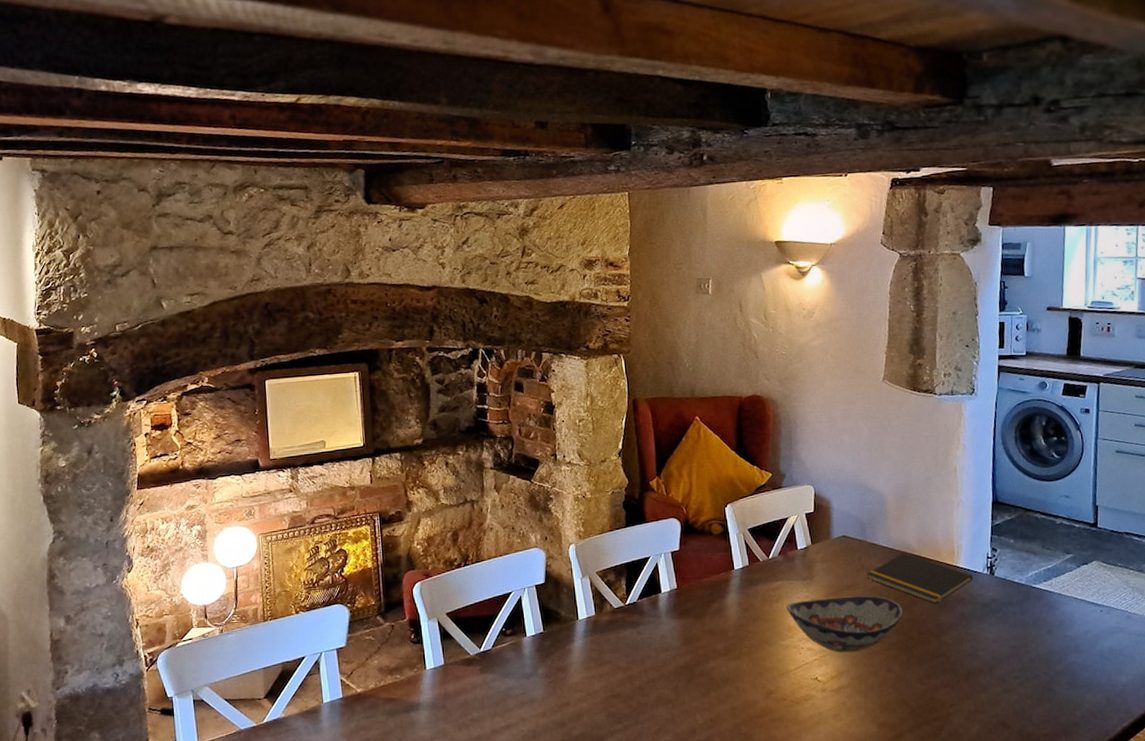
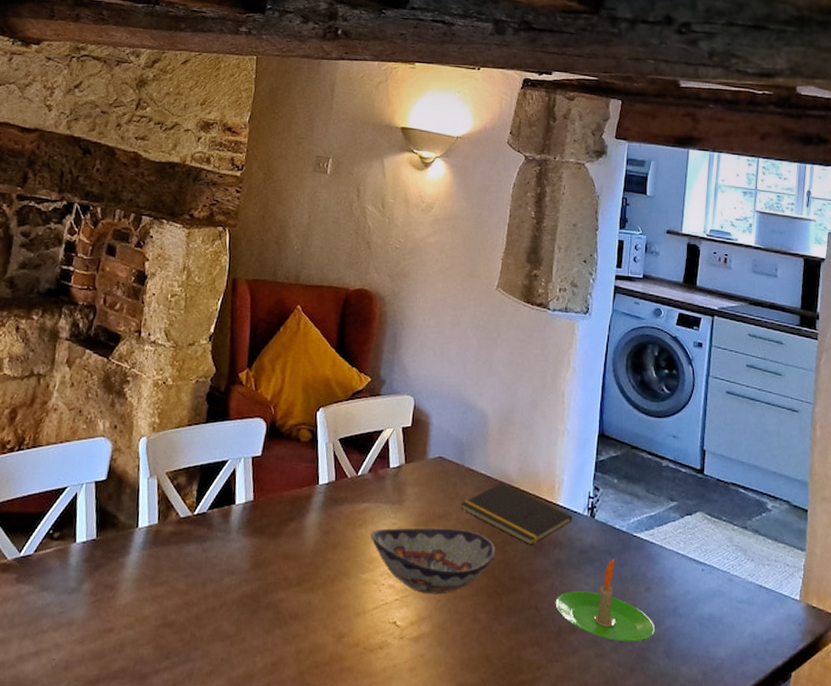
candle: none [962,608,1058,678] -> present [555,558,655,641]

